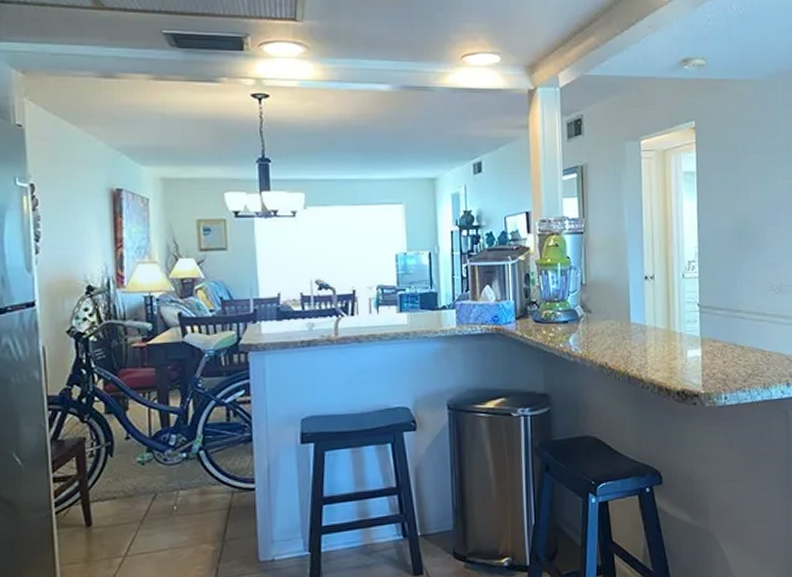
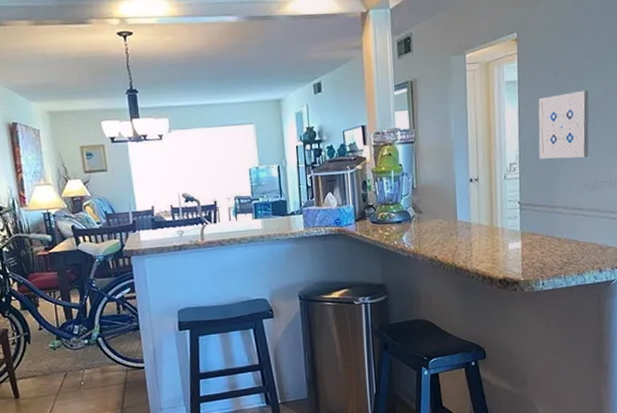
wall art: none [718,185,773,258] -> present [538,90,589,159]

